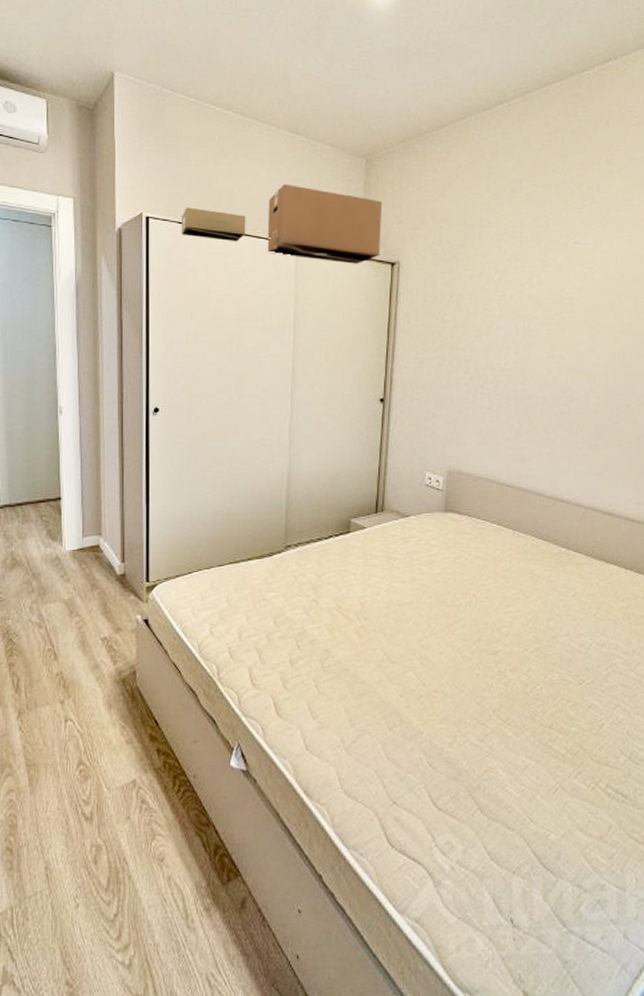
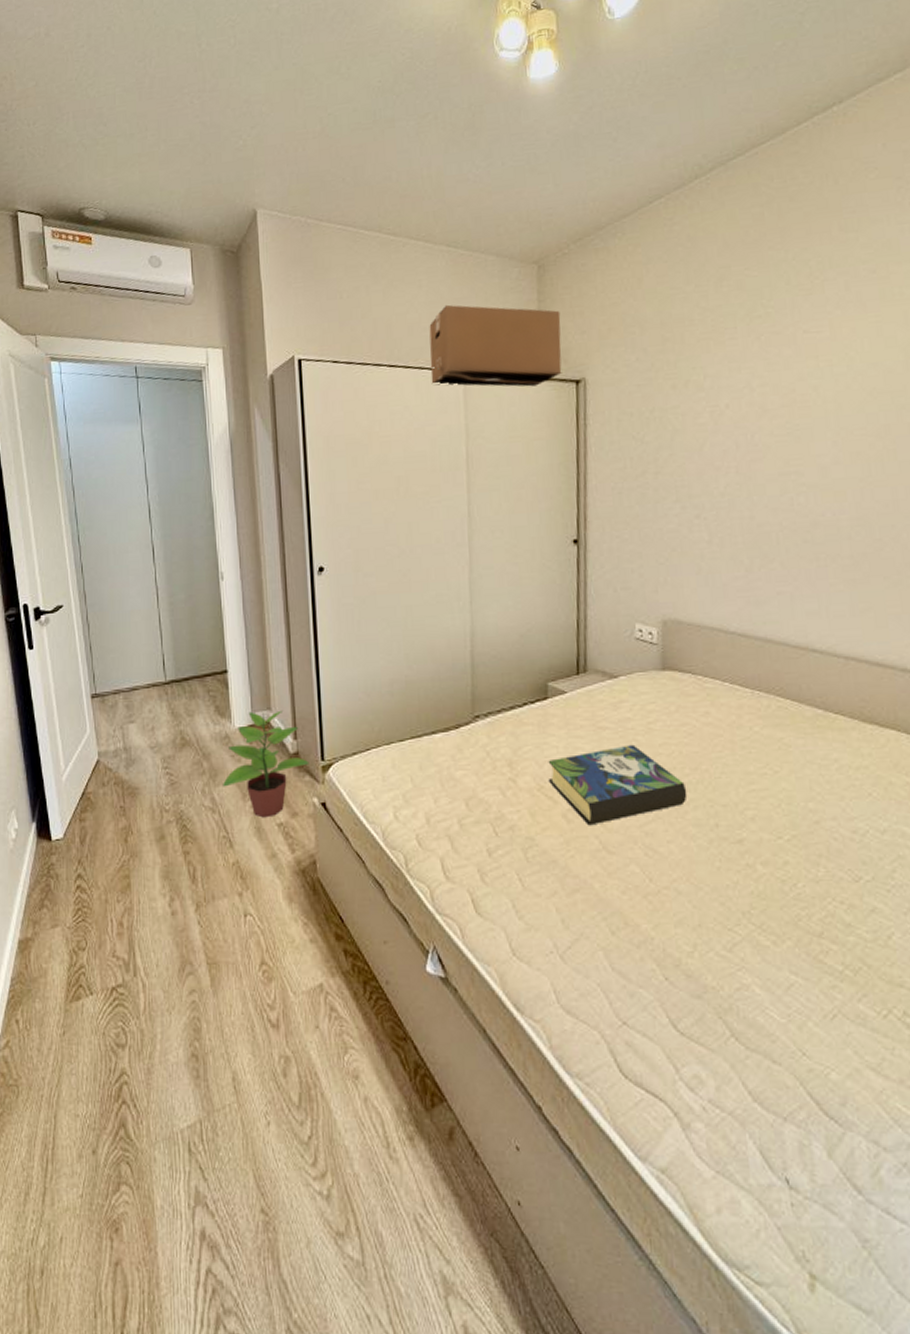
potted plant: none [51,536,135,633] -> present [223,710,309,818]
box: present [181,207,246,242] -> none [335,343,407,377]
book: none [346,573,458,640] -> present [548,744,688,826]

